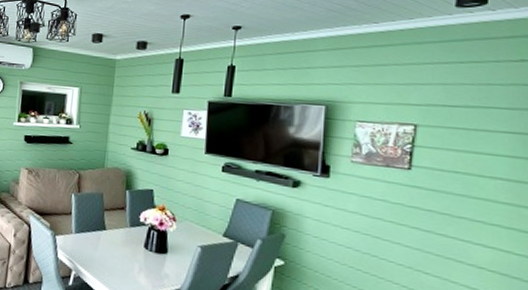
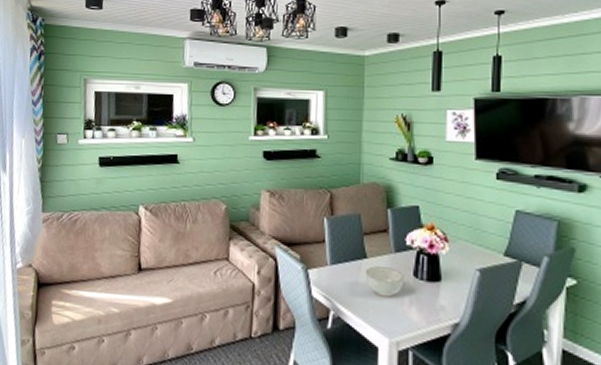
bowl: none [103,237,136,264] -> present [365,266,404,297]

